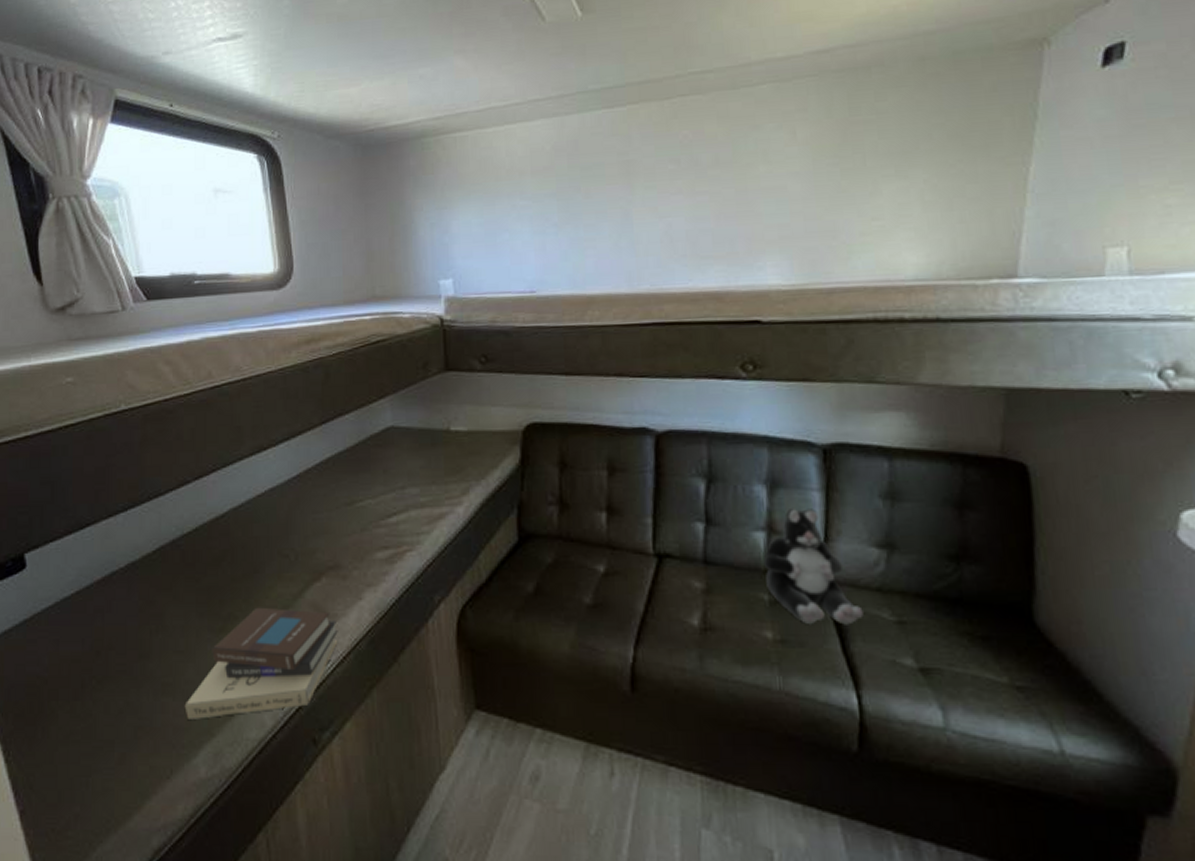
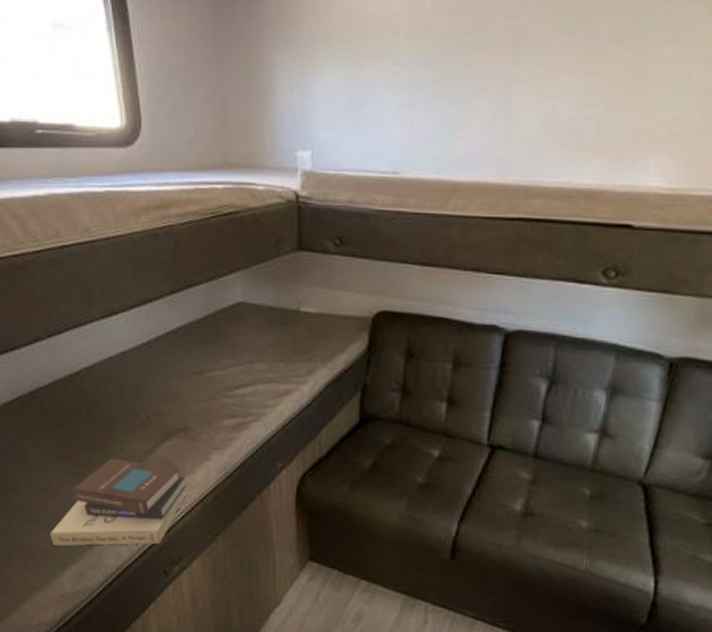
plush toy: present [763,507,864,625] -> none [590,414,676,523]

